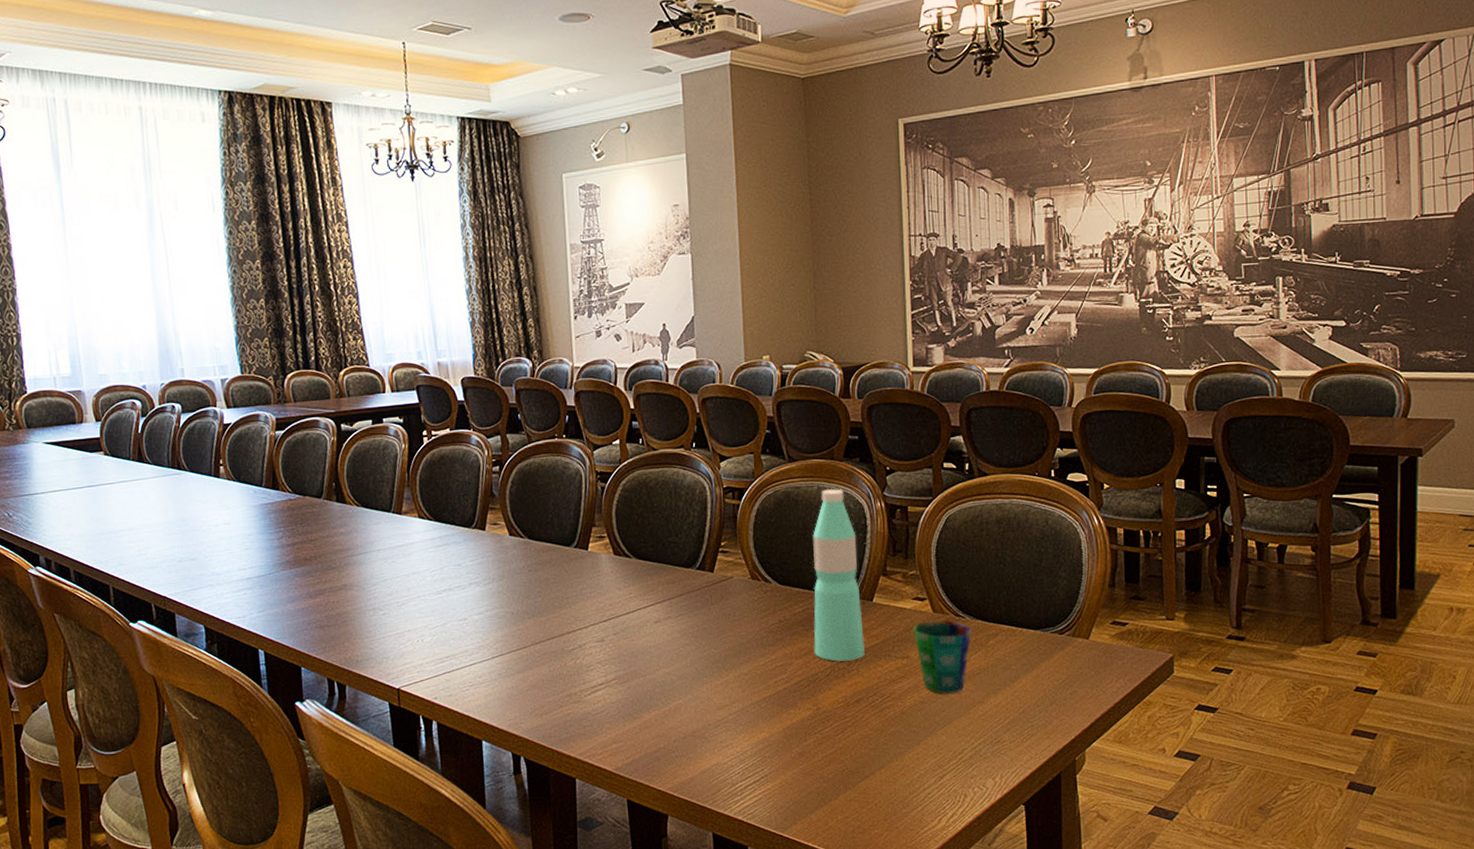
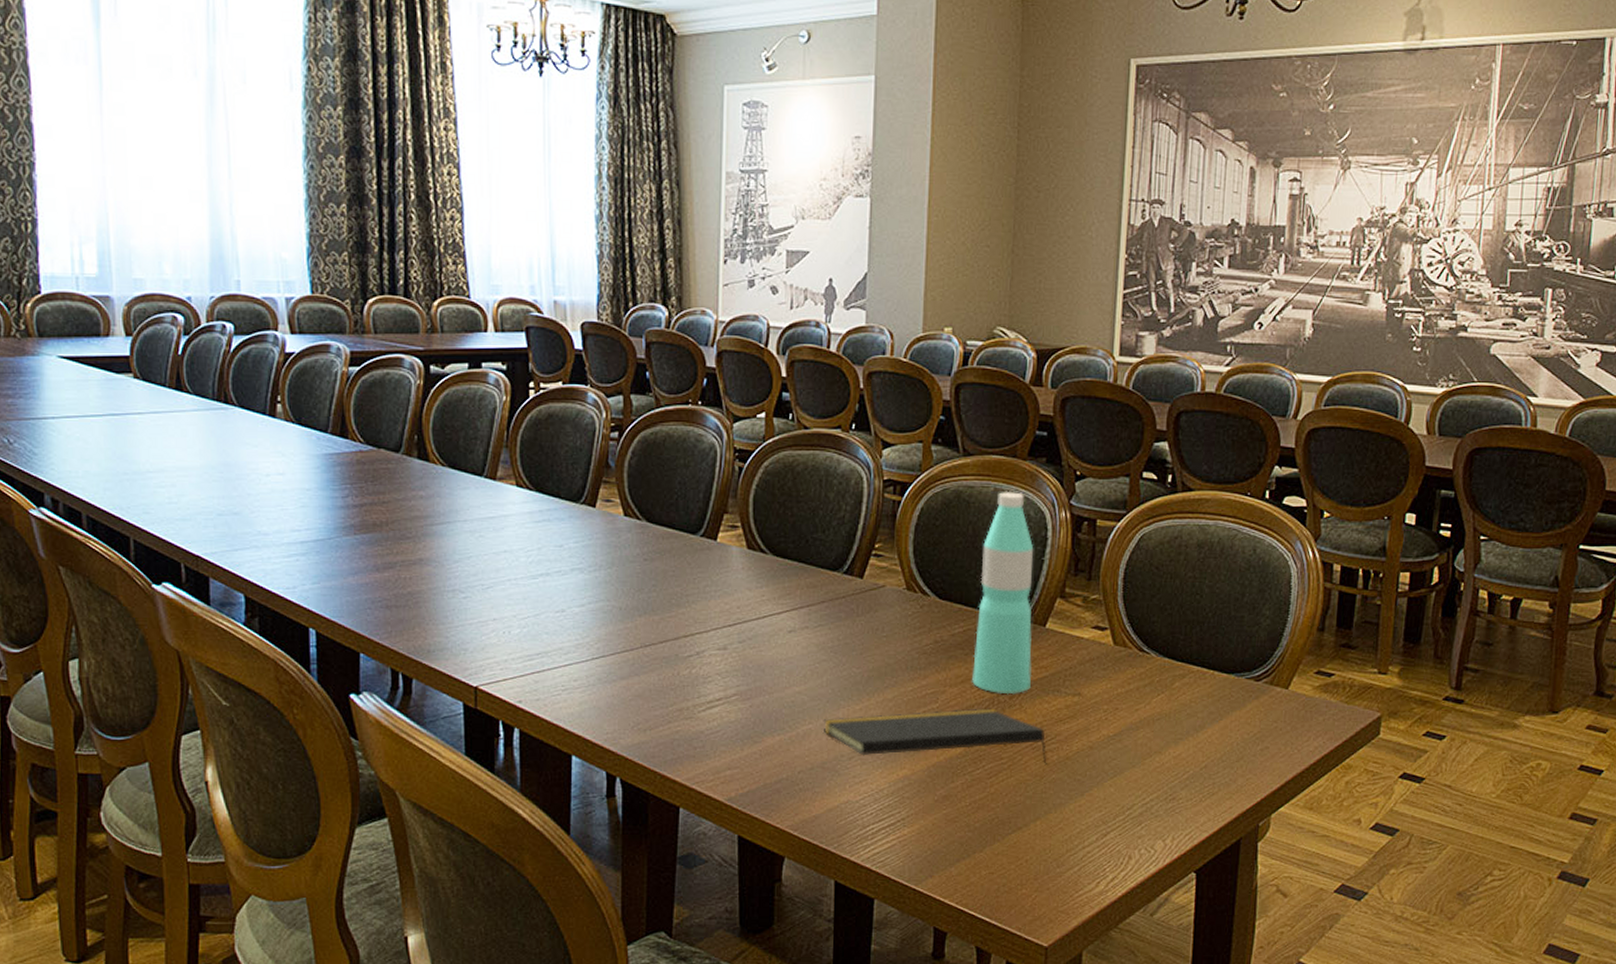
notepad: none [690,674,886,724] -> present [823,708,1047,766]
cup: present [913,619,972,694] -> none [1088,653,1156,740]

